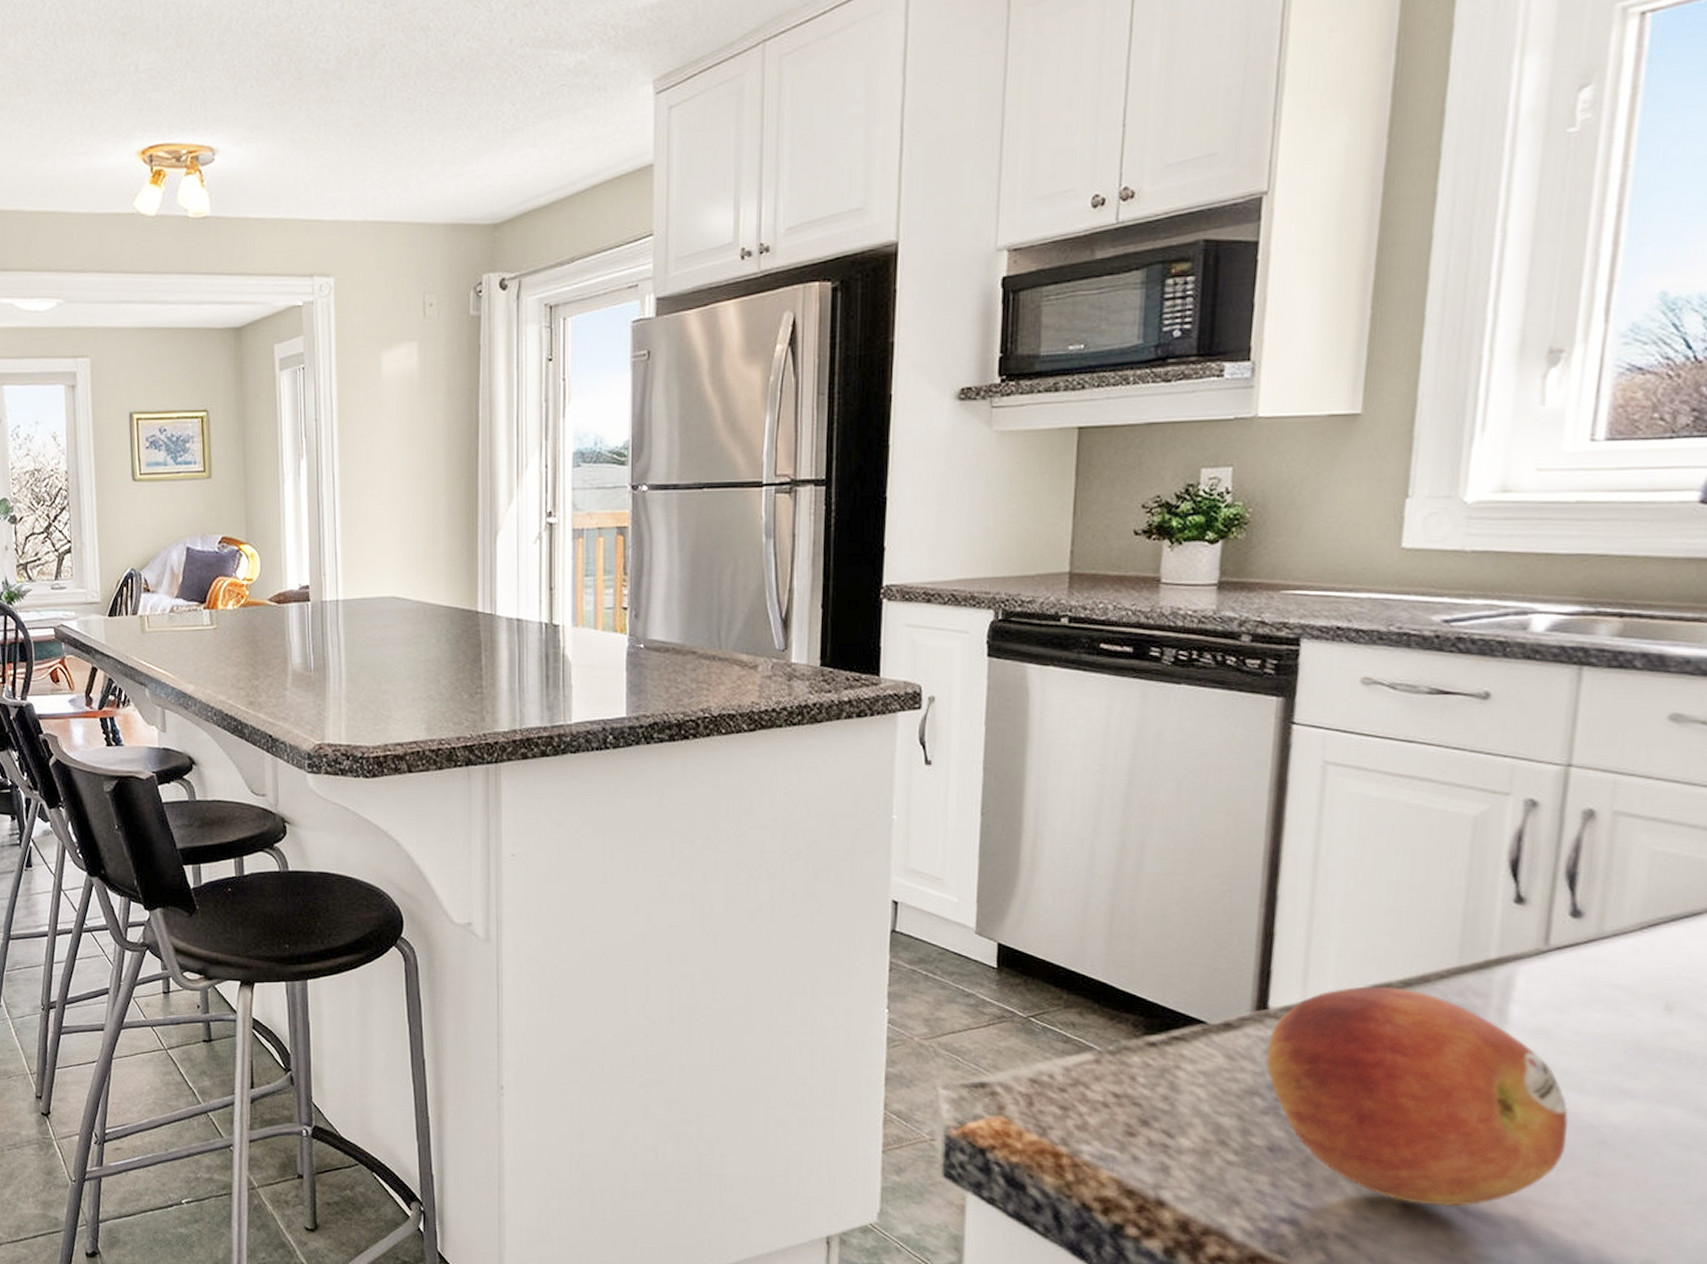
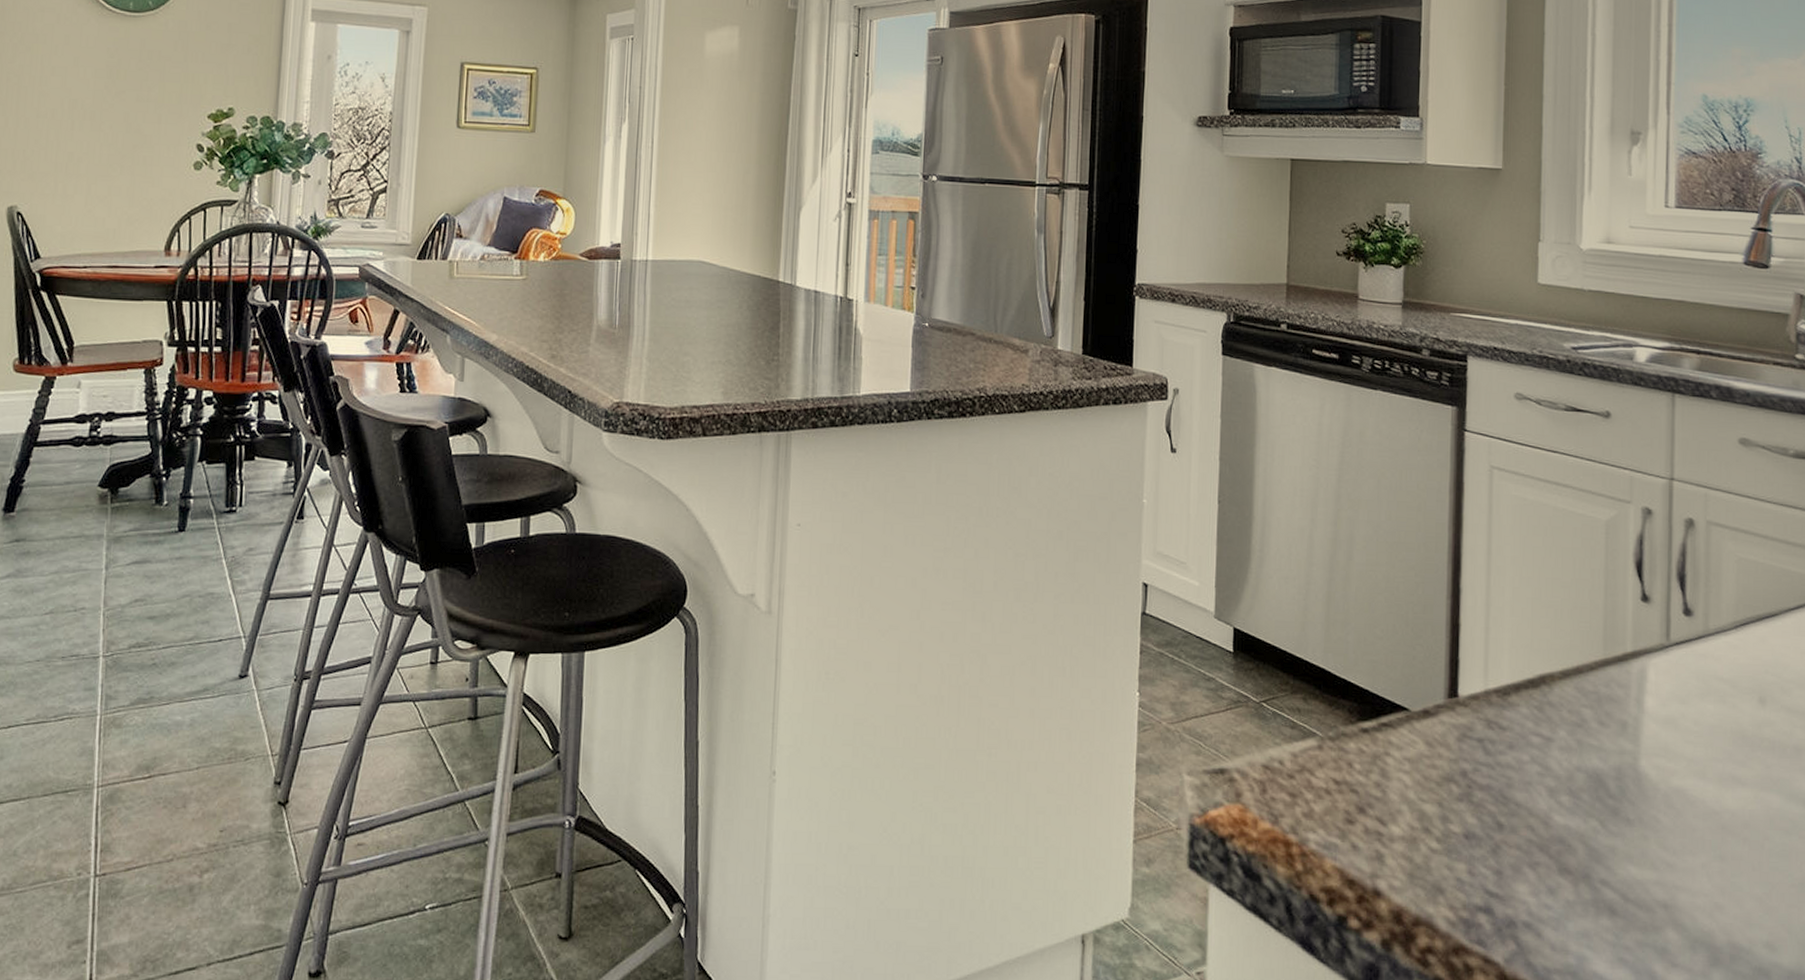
fruit: present [1266,986,1568,1206] -> none [1458,676,1697,892]

